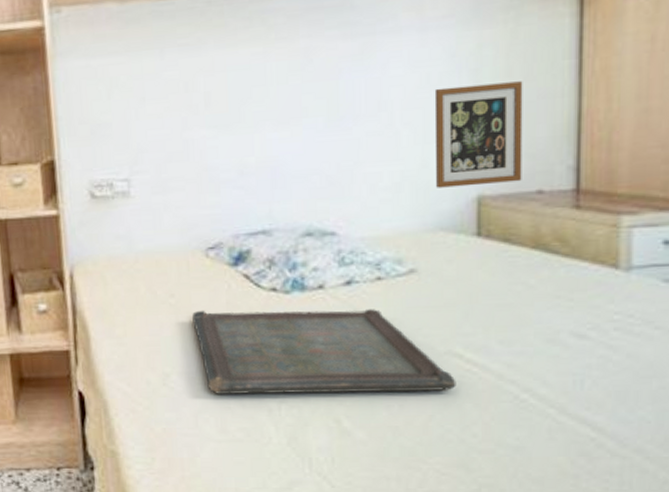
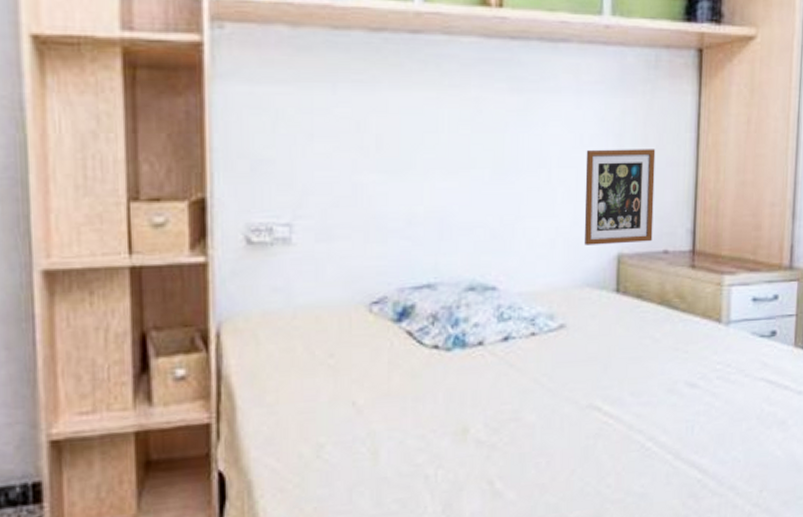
serving tray: present [191,309,456,395] -> none [351,365,595,464]

